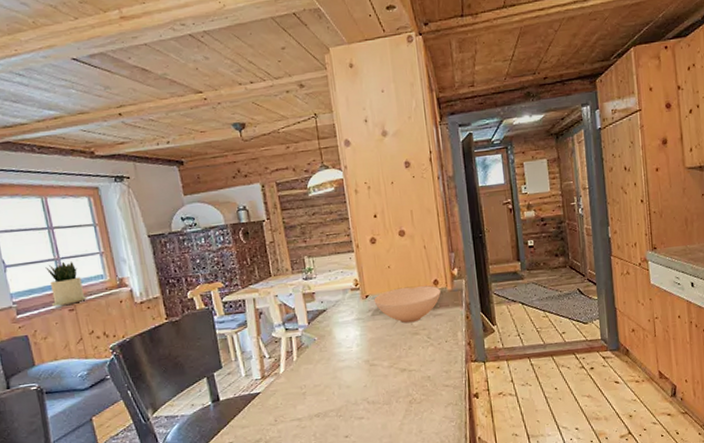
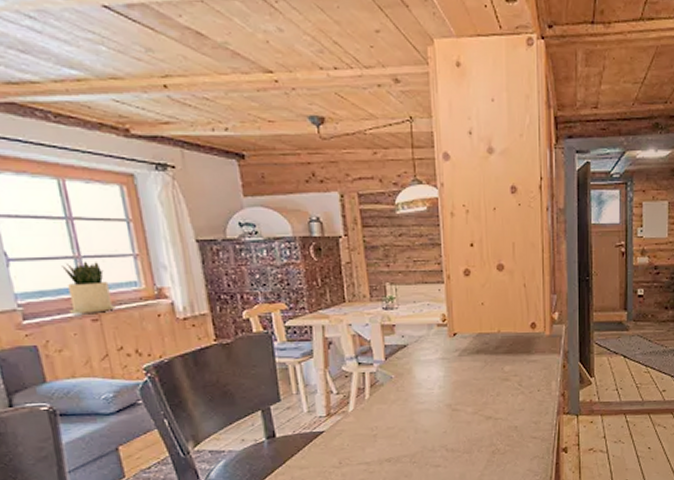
bowl: present [374,285,441,324] -> none [462,327,537,368]

